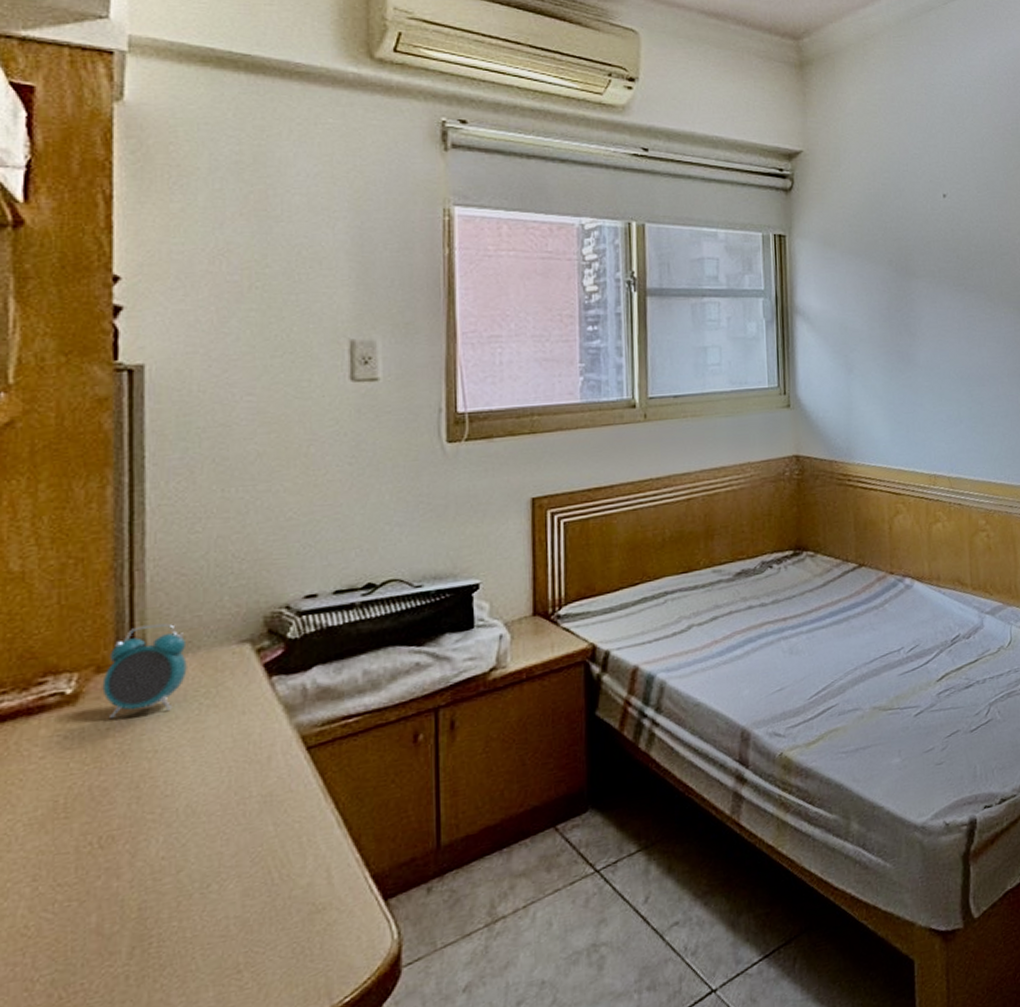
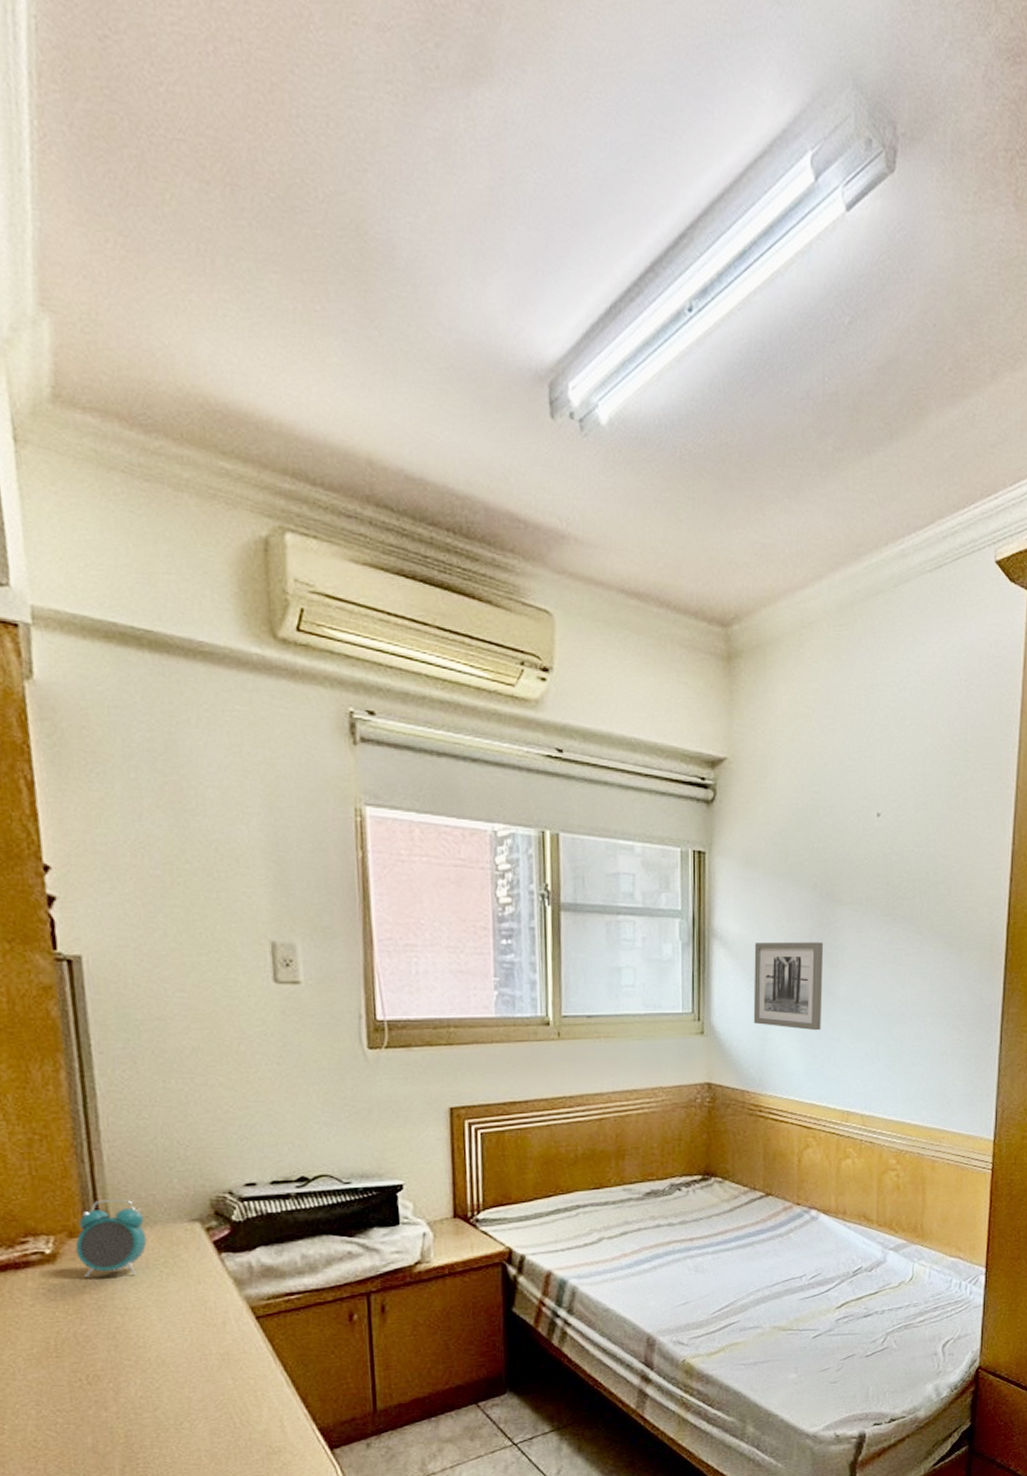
wall art: none [835,313,904,398] -> present [753,941,824,1031]

